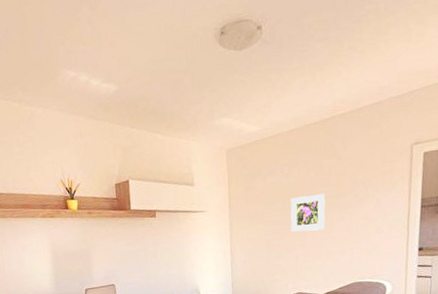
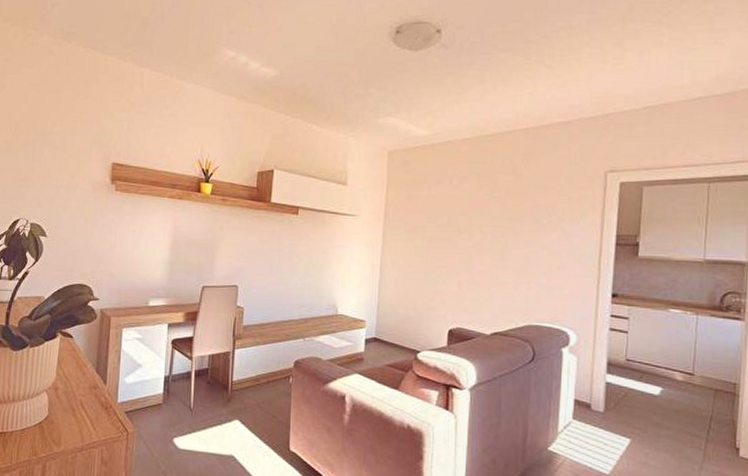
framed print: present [290,193,326,232] -> none [455,213,499,256]

